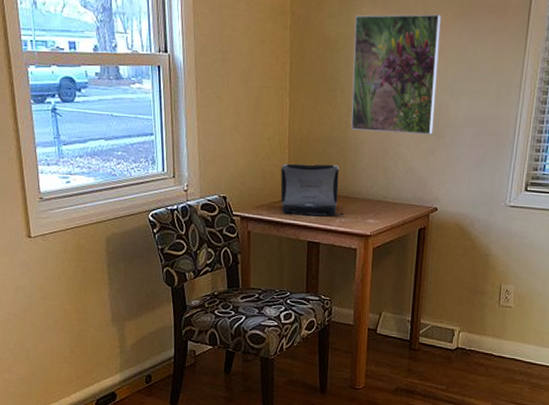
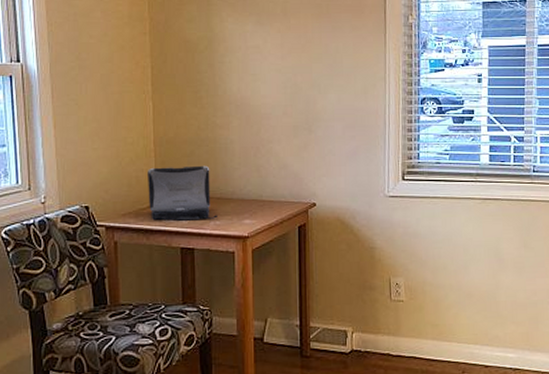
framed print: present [351,14,442,135] -> none [215,16,304,131]

